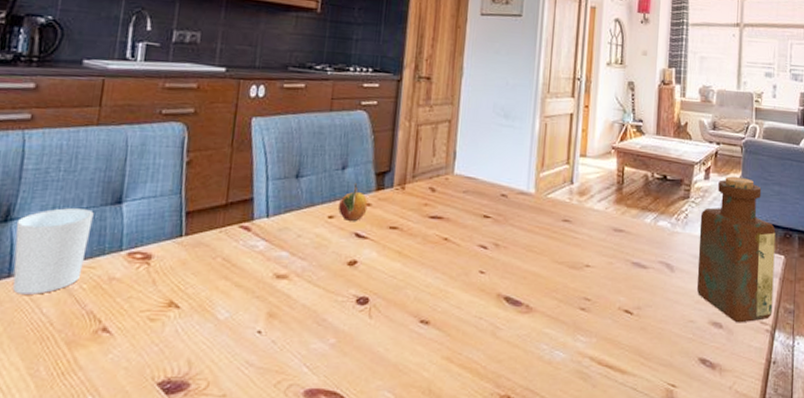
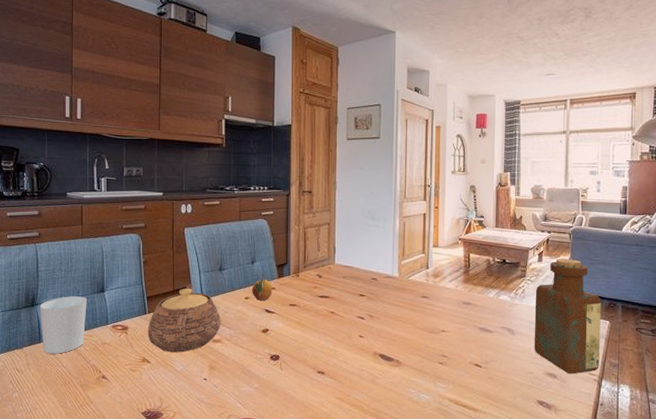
teapot: none [180,195,292,293] -> present [147,284,221,353]

